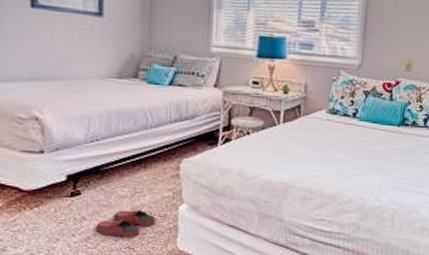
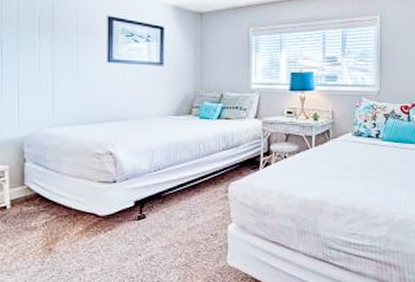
slippers: present [96,210,155,238] -> none [158,230,208,256]

